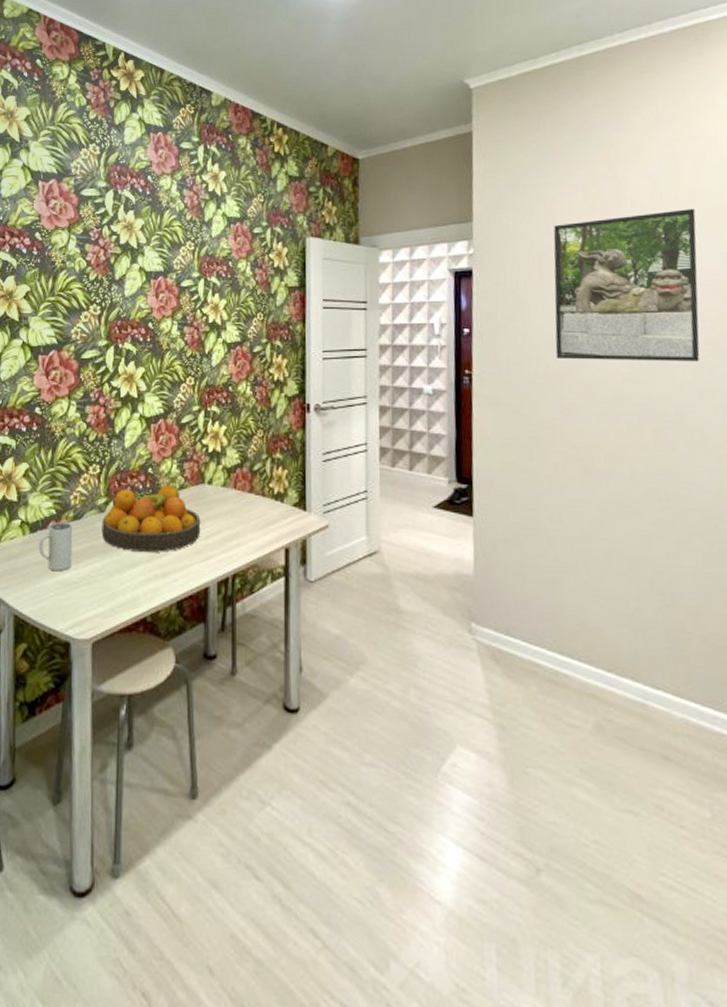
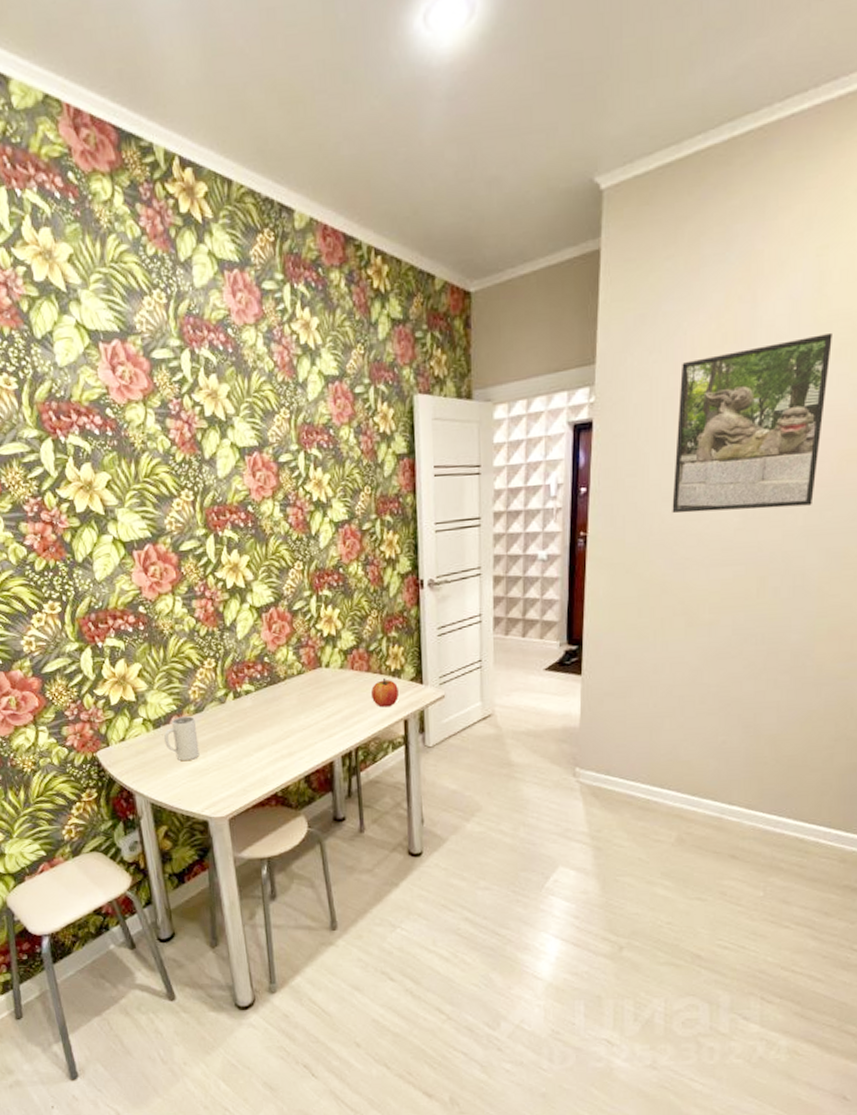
fruit bowl: present [101,484,201,552] -> none [224,671,322,737]
apple: none [252,500,280,533] -> present [370,677,399,708]

